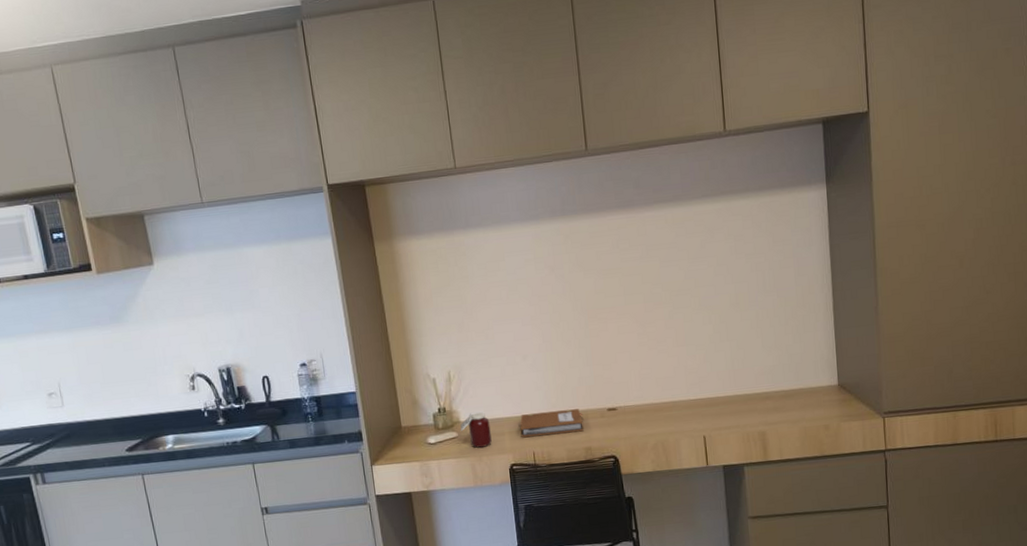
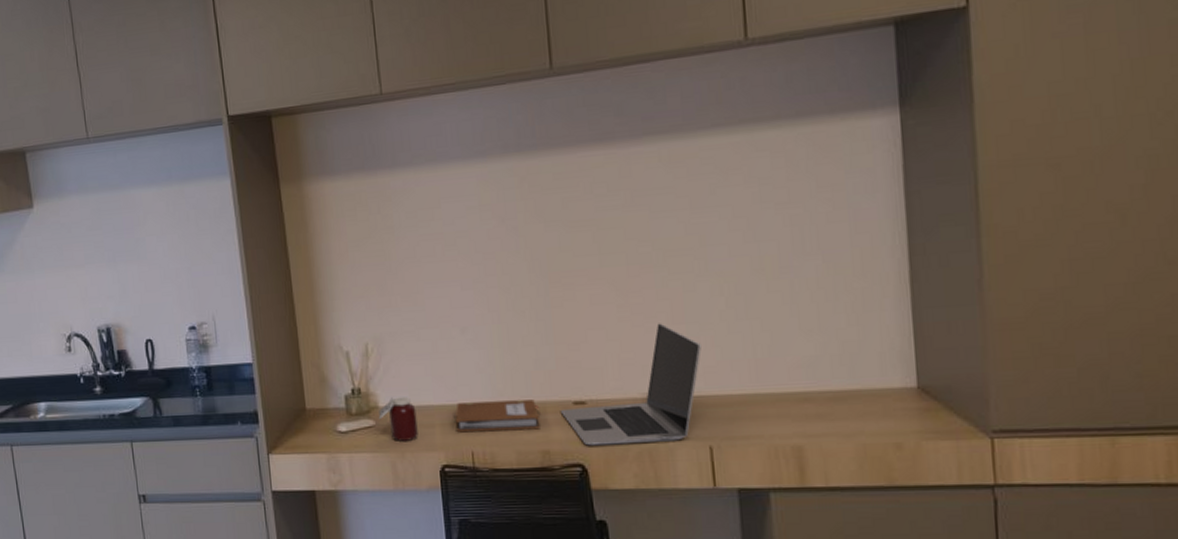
laptop: none [598,346,697,442] -> present [560,323,702,446]

